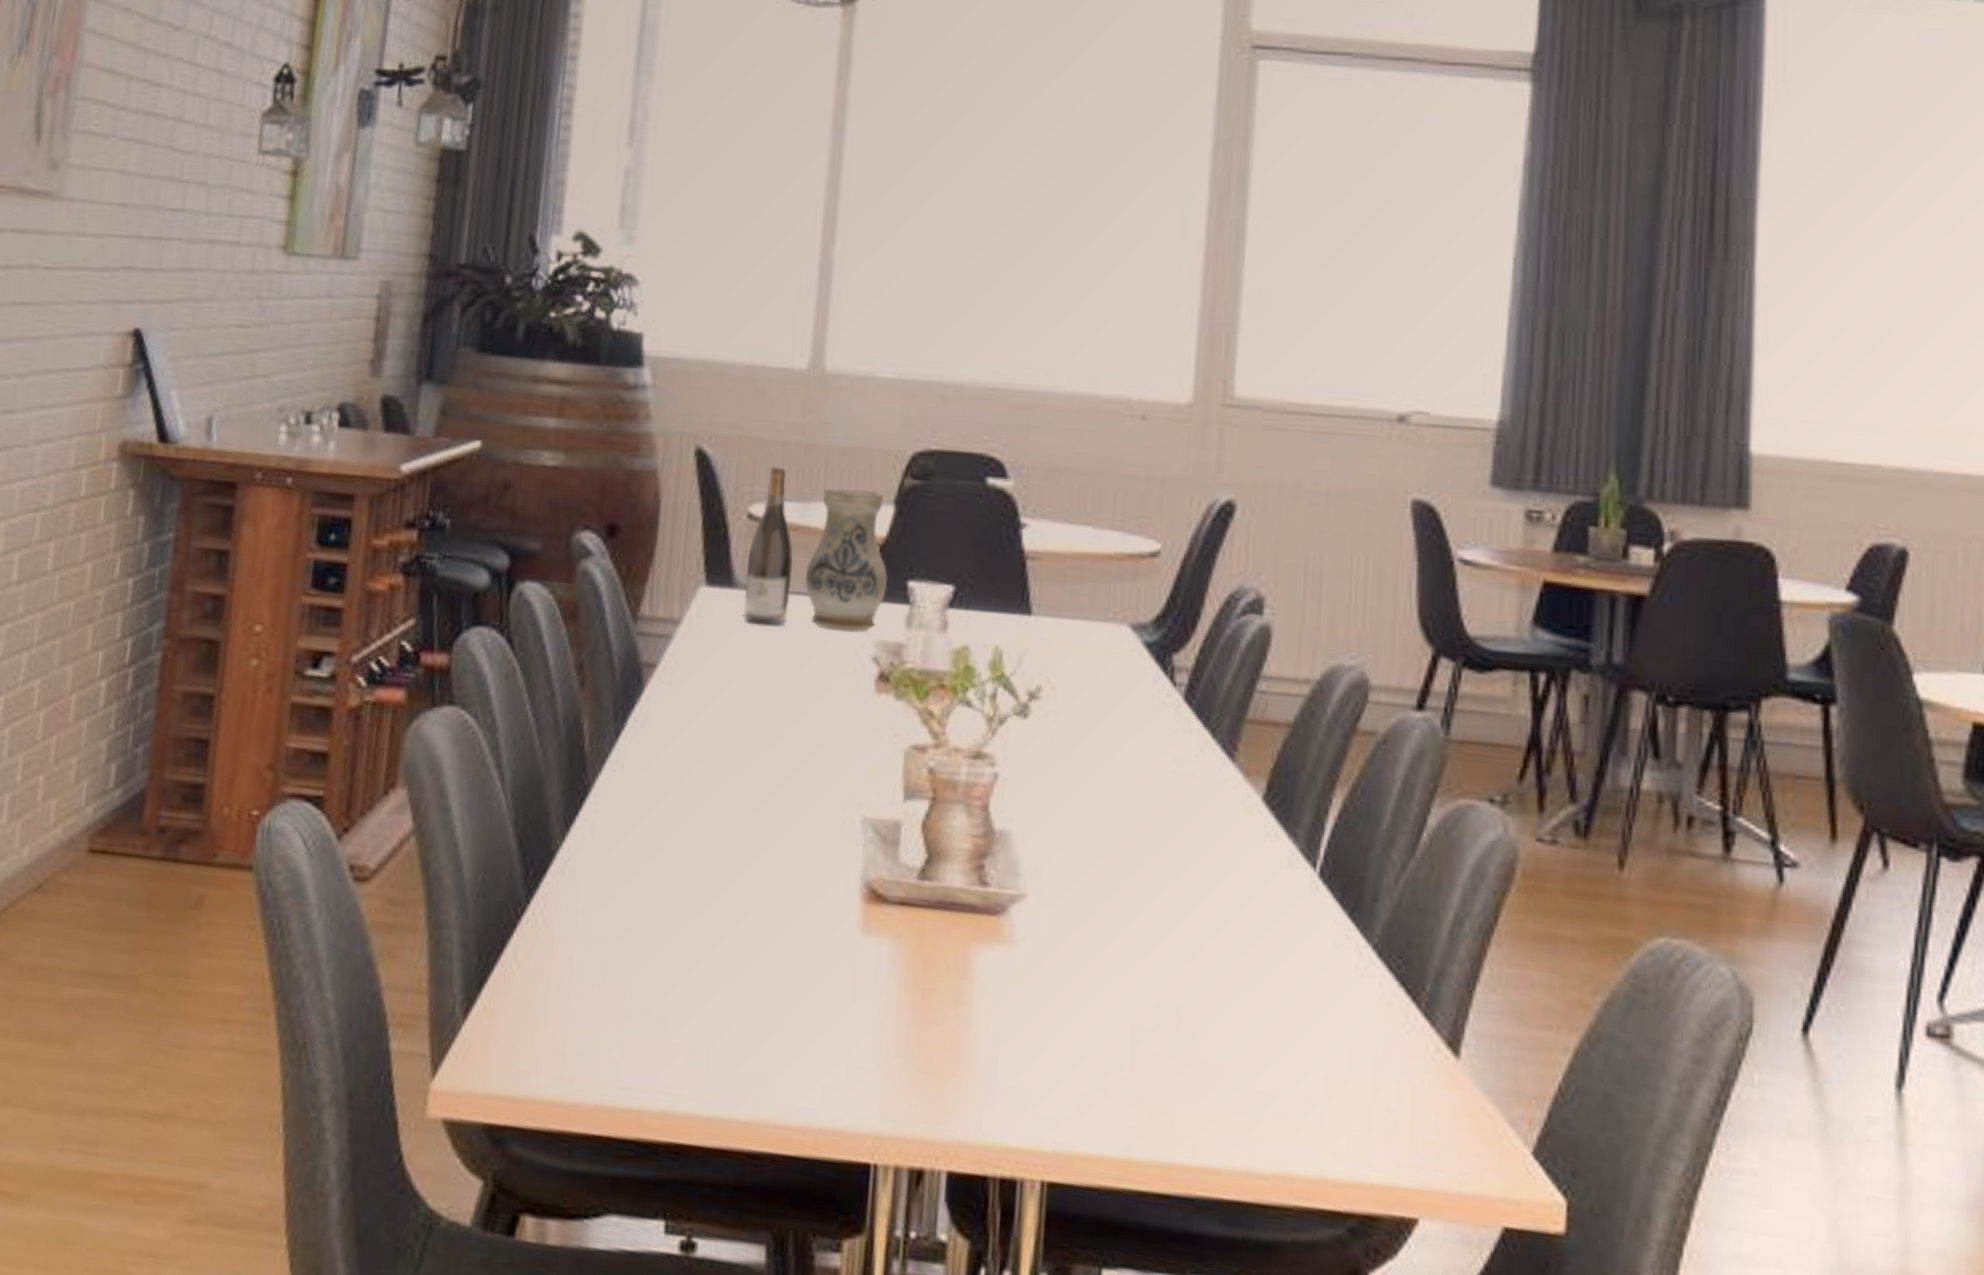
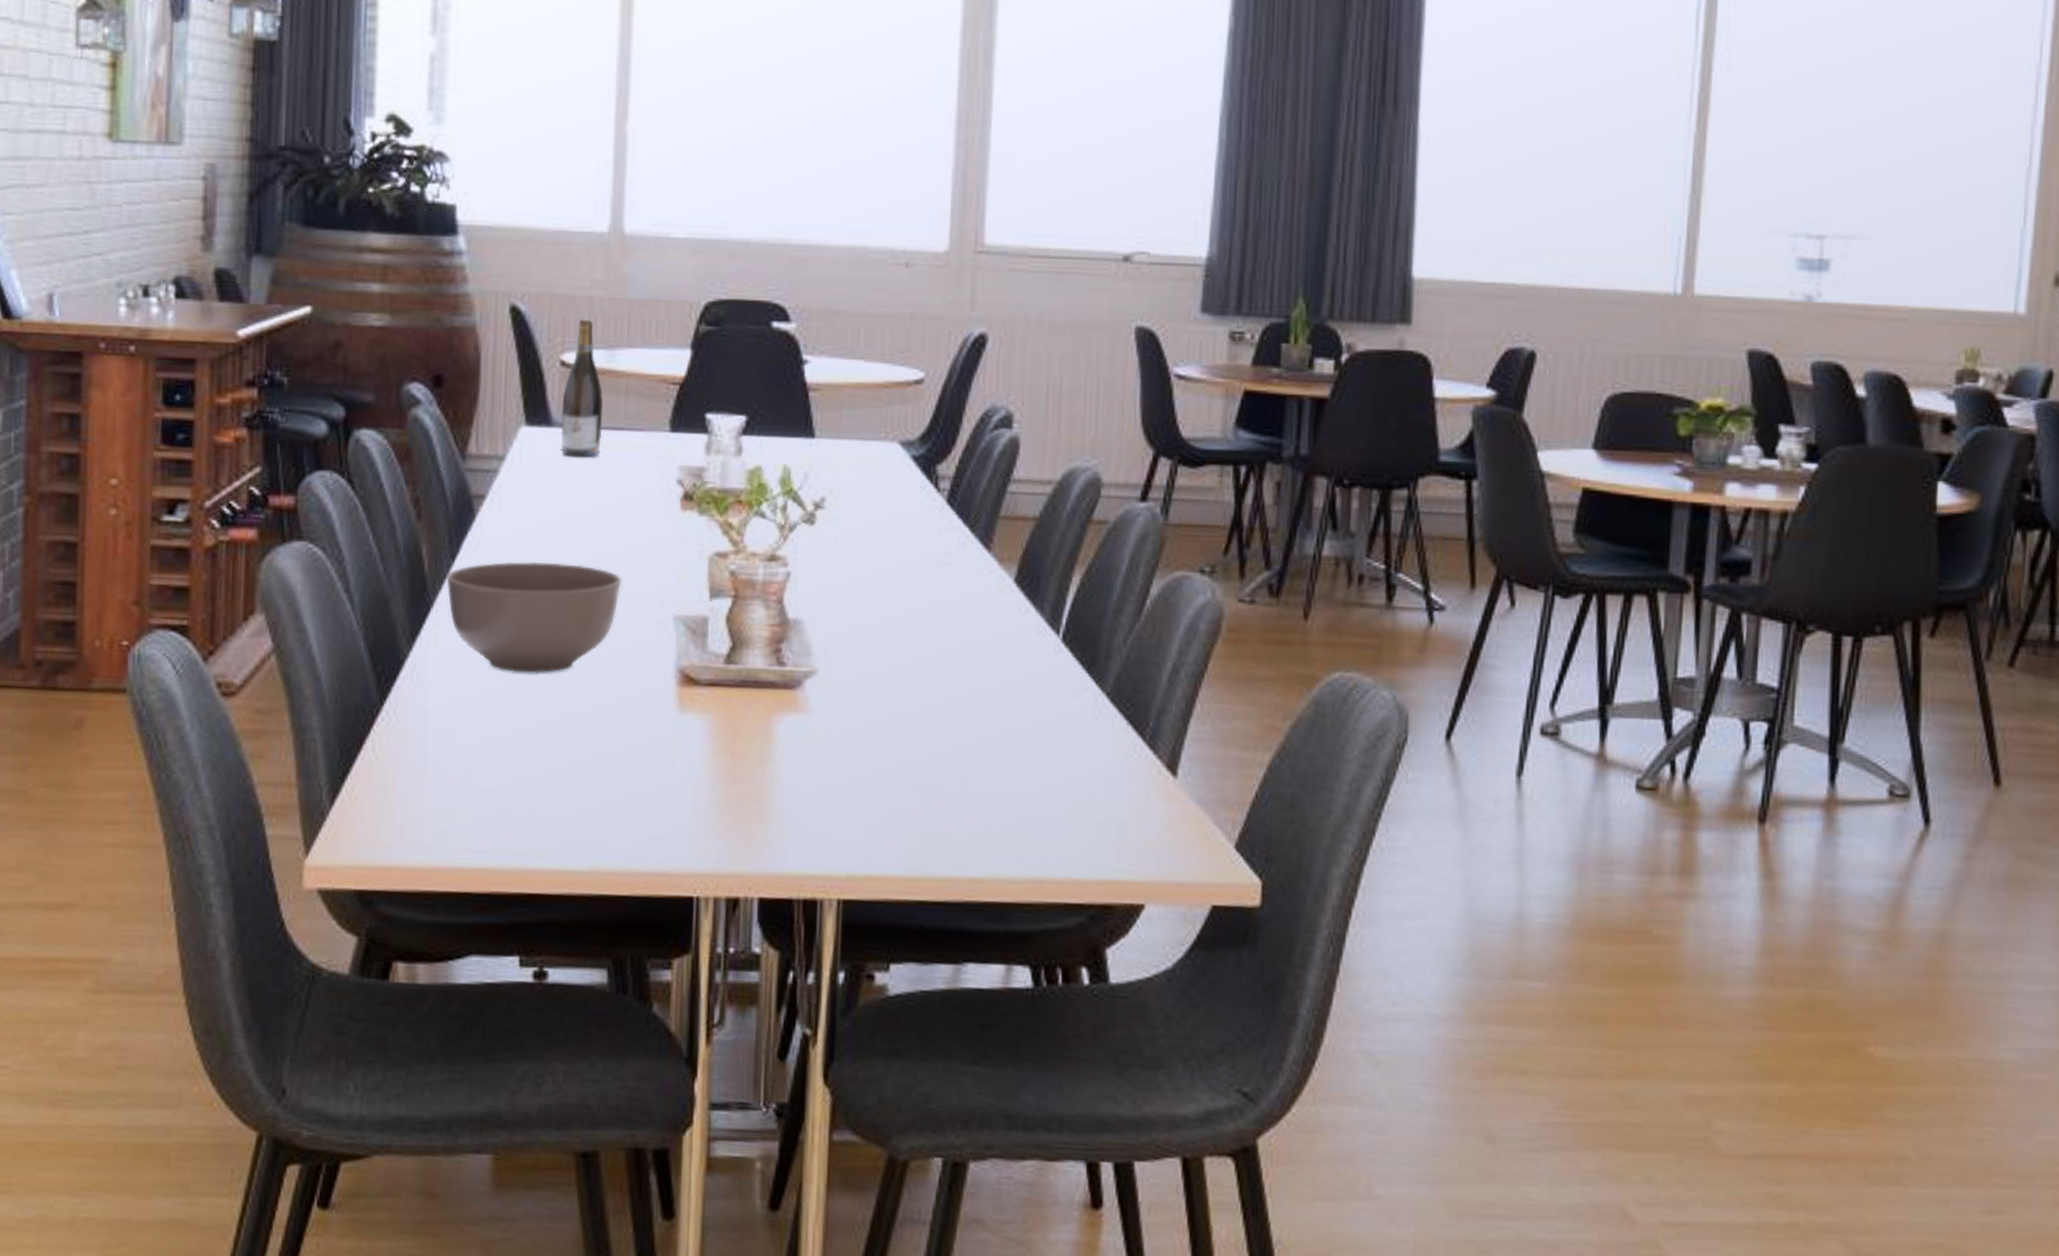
bowl: none [608,742,805,877] -> present [446,561,622,673]
ceramic pitcher: present [804,487,888,634] -> none [614,335,688,461]

